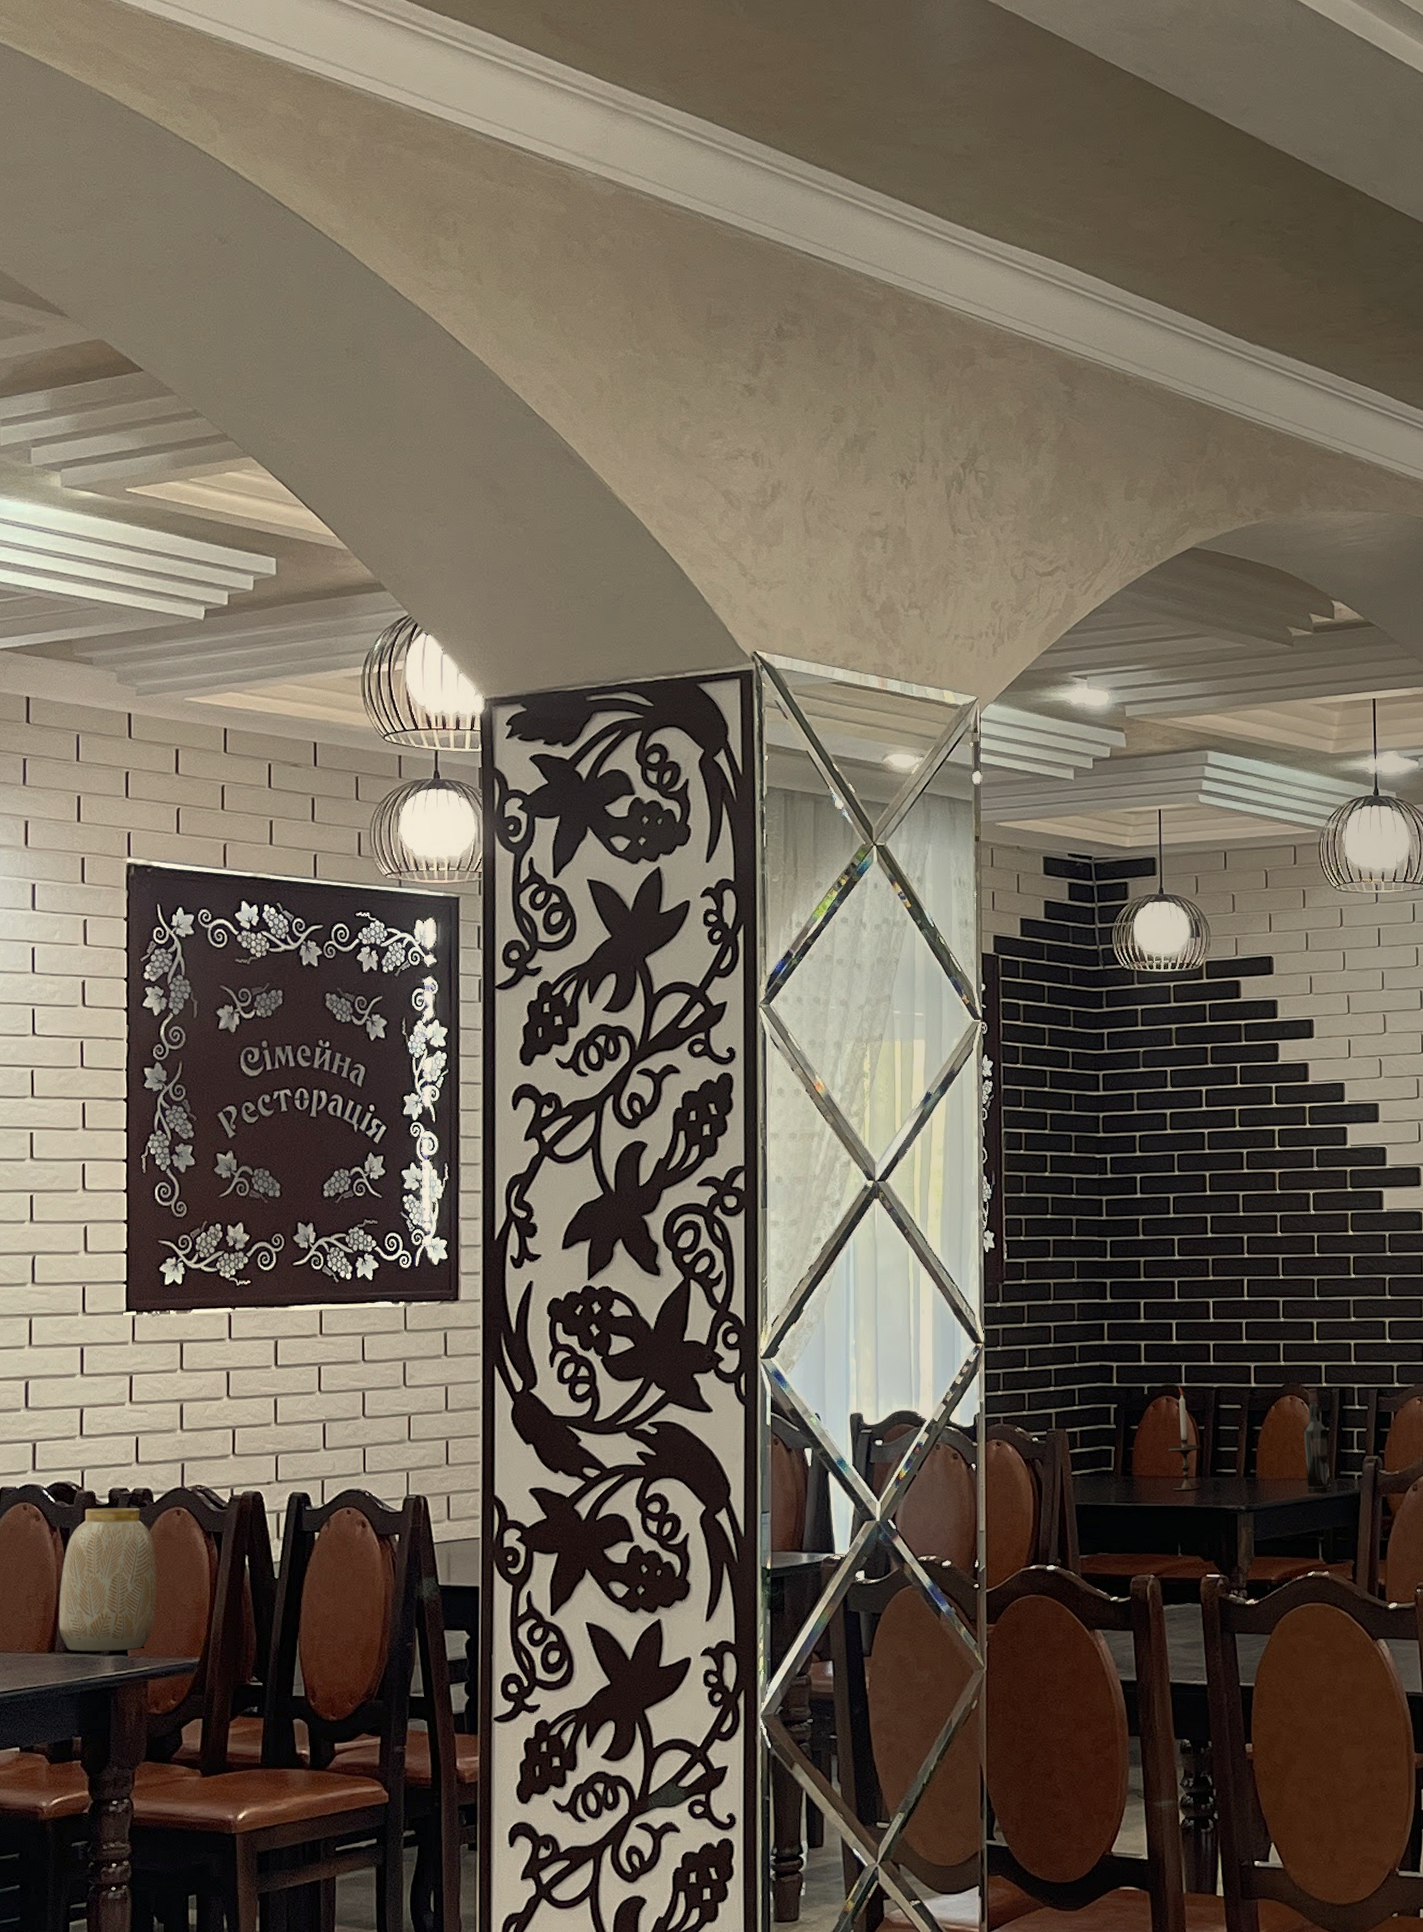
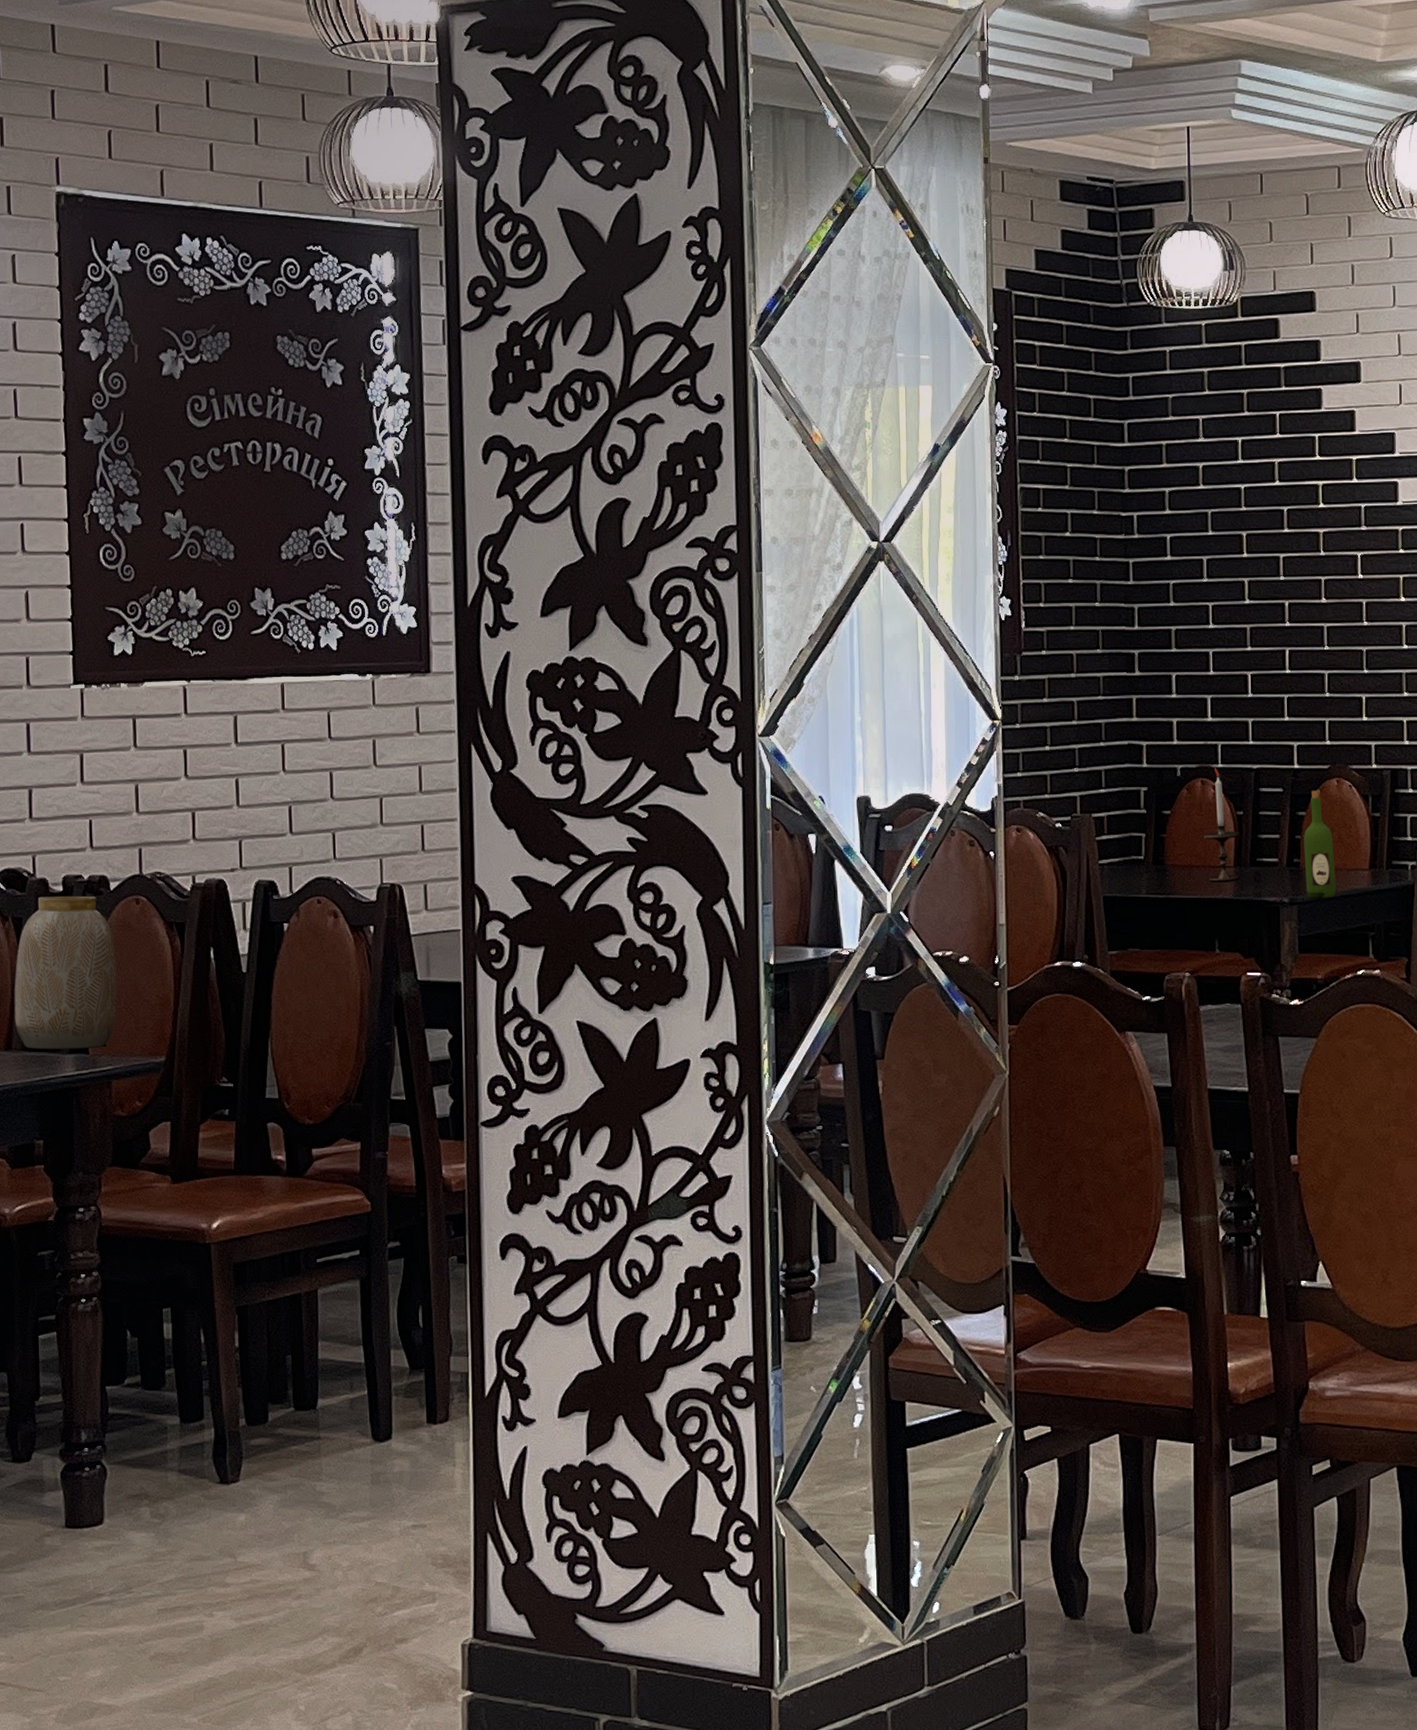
wine bottle: none [1260,1407,1288,1506] -> present [1304,790,1336,899]
wine bottle: present [1303,1388,1331,1494] -> none [1352,770,1382,886]

